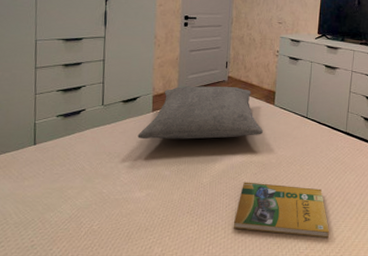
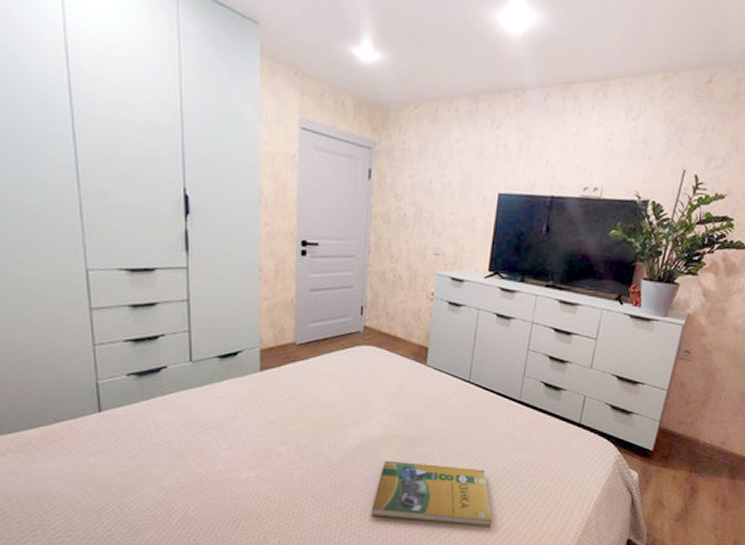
pillow: present [137,86,263,139] -> none [241,337,411,407]

